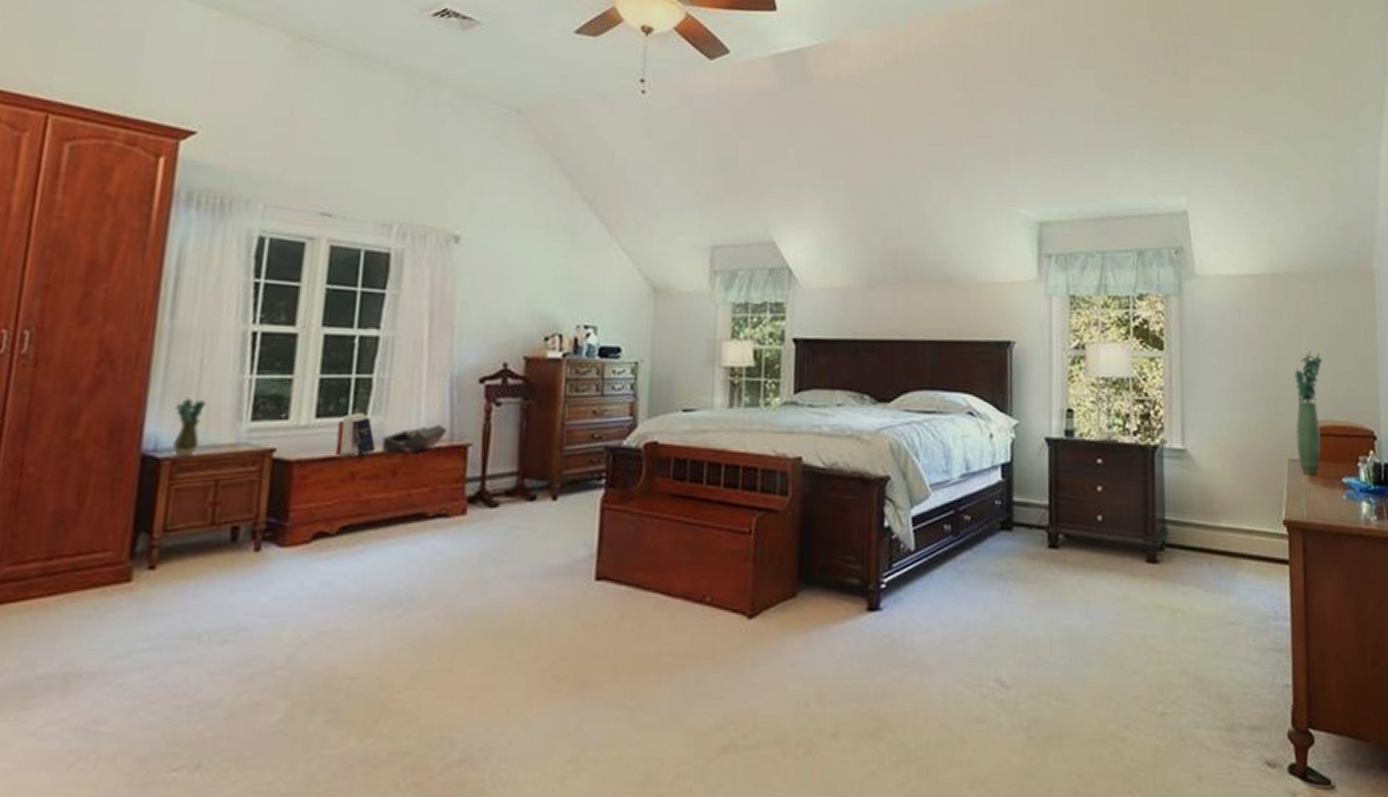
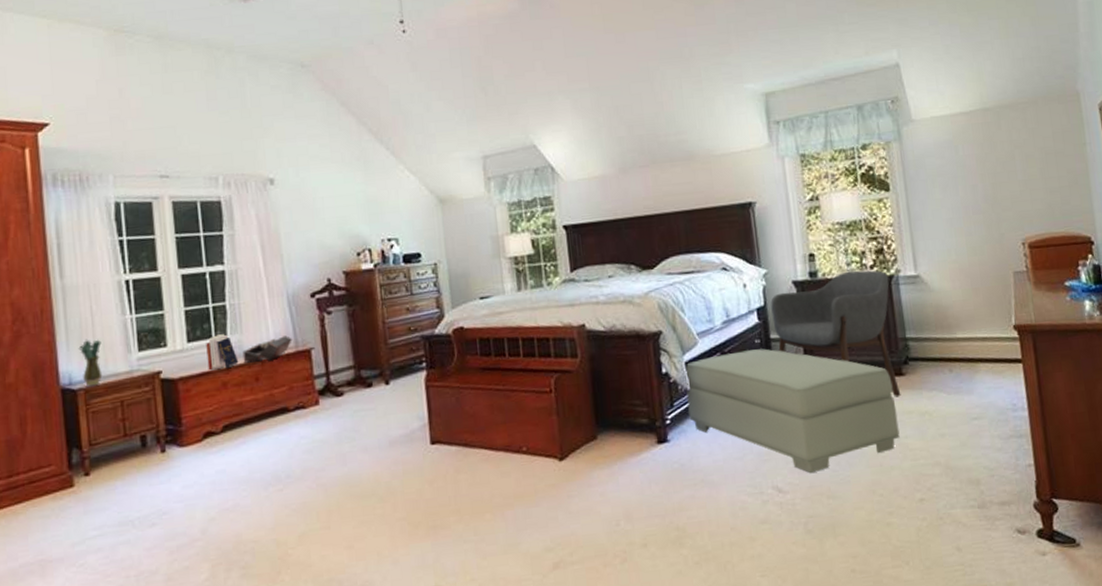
ottoman: none [908,512,1146,667] -> present [684,348,900,473]
armchair: none [1018,434,1153,588] -> present [771,270,901,397]
vase: present [1295,352,1322,475] -> none [1012,173,1043,283]

